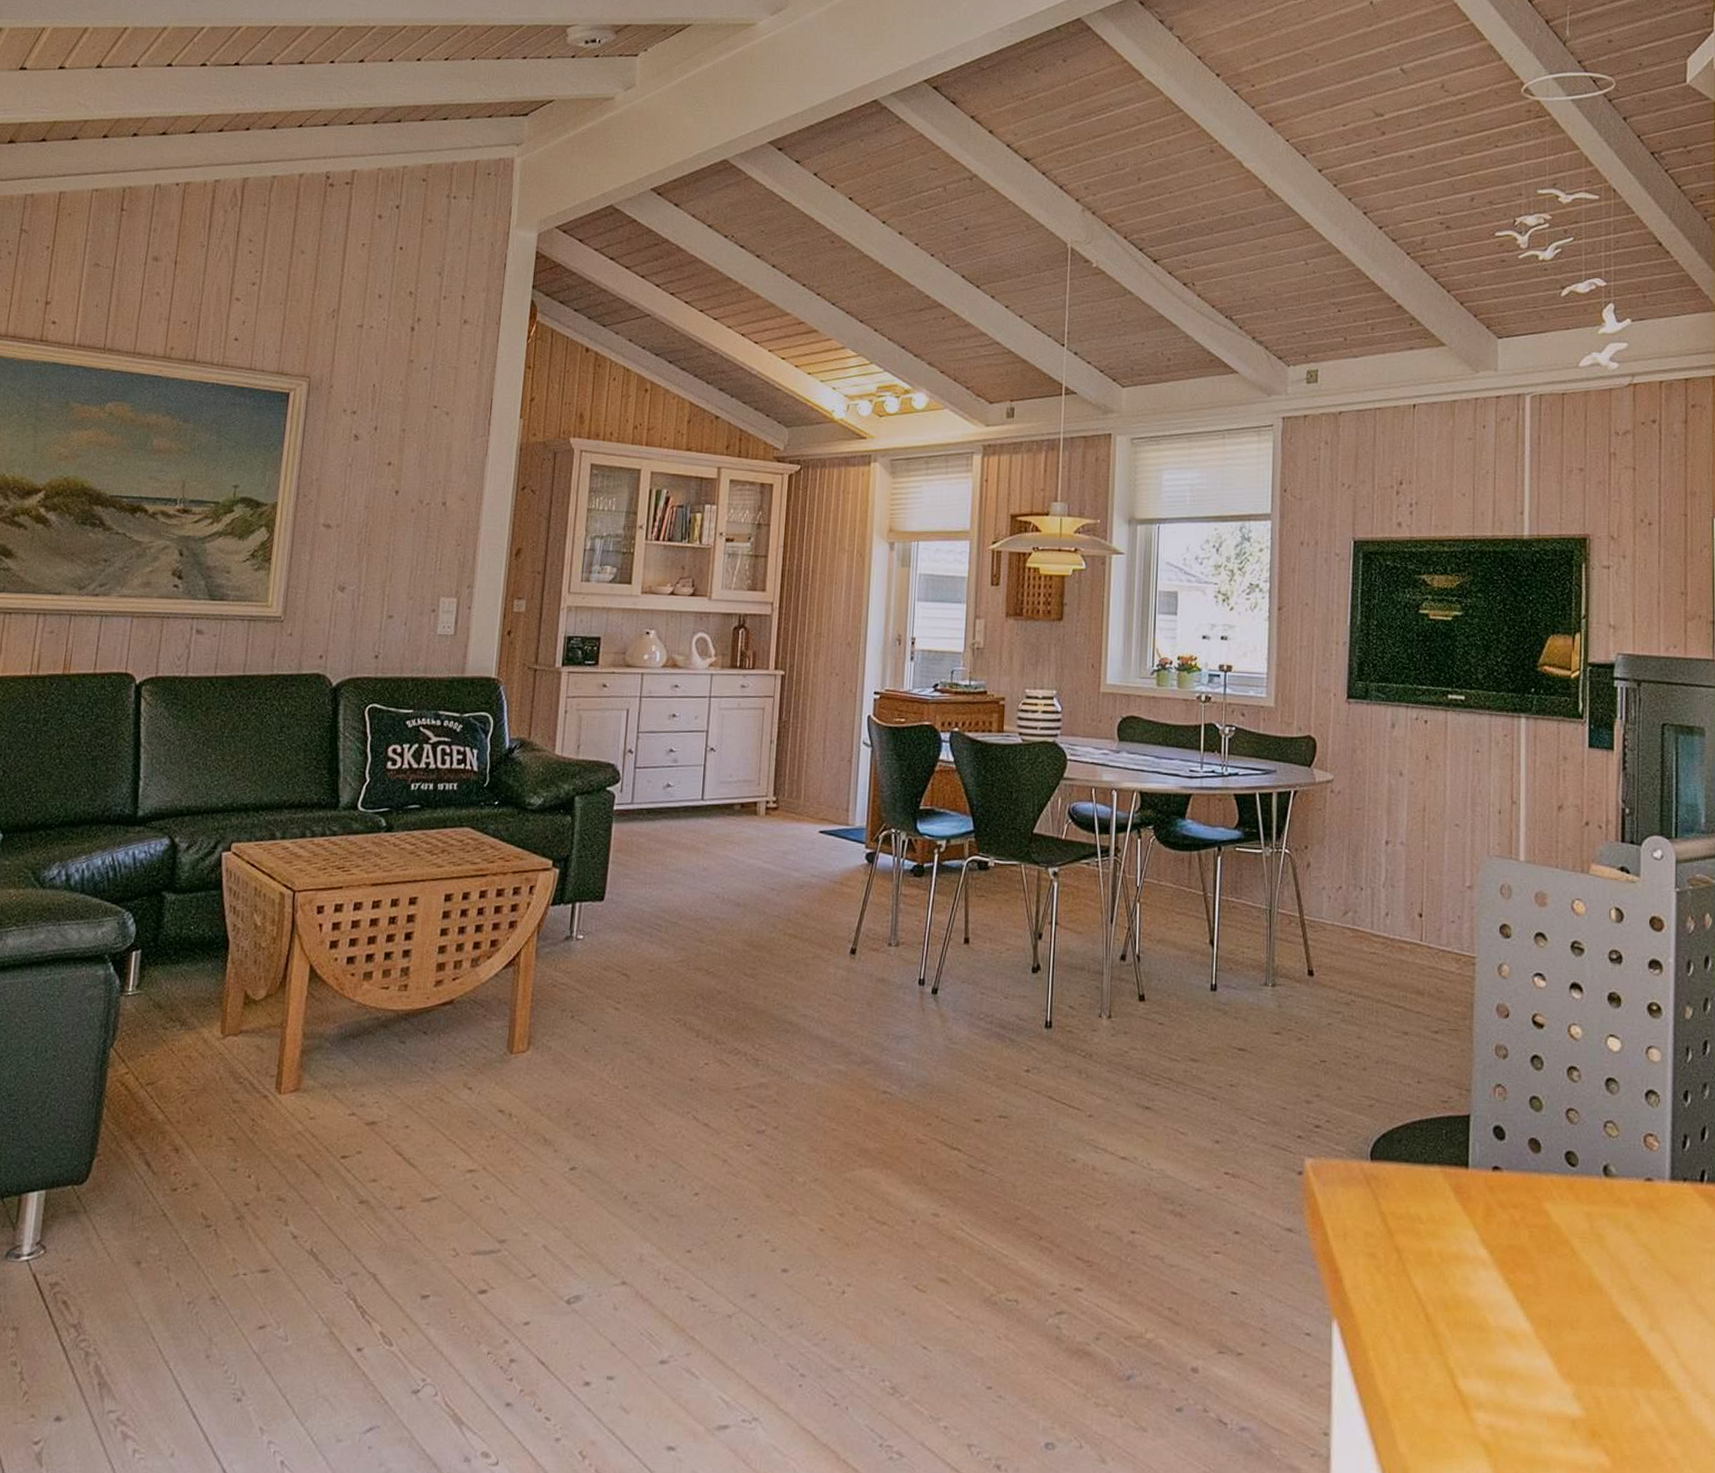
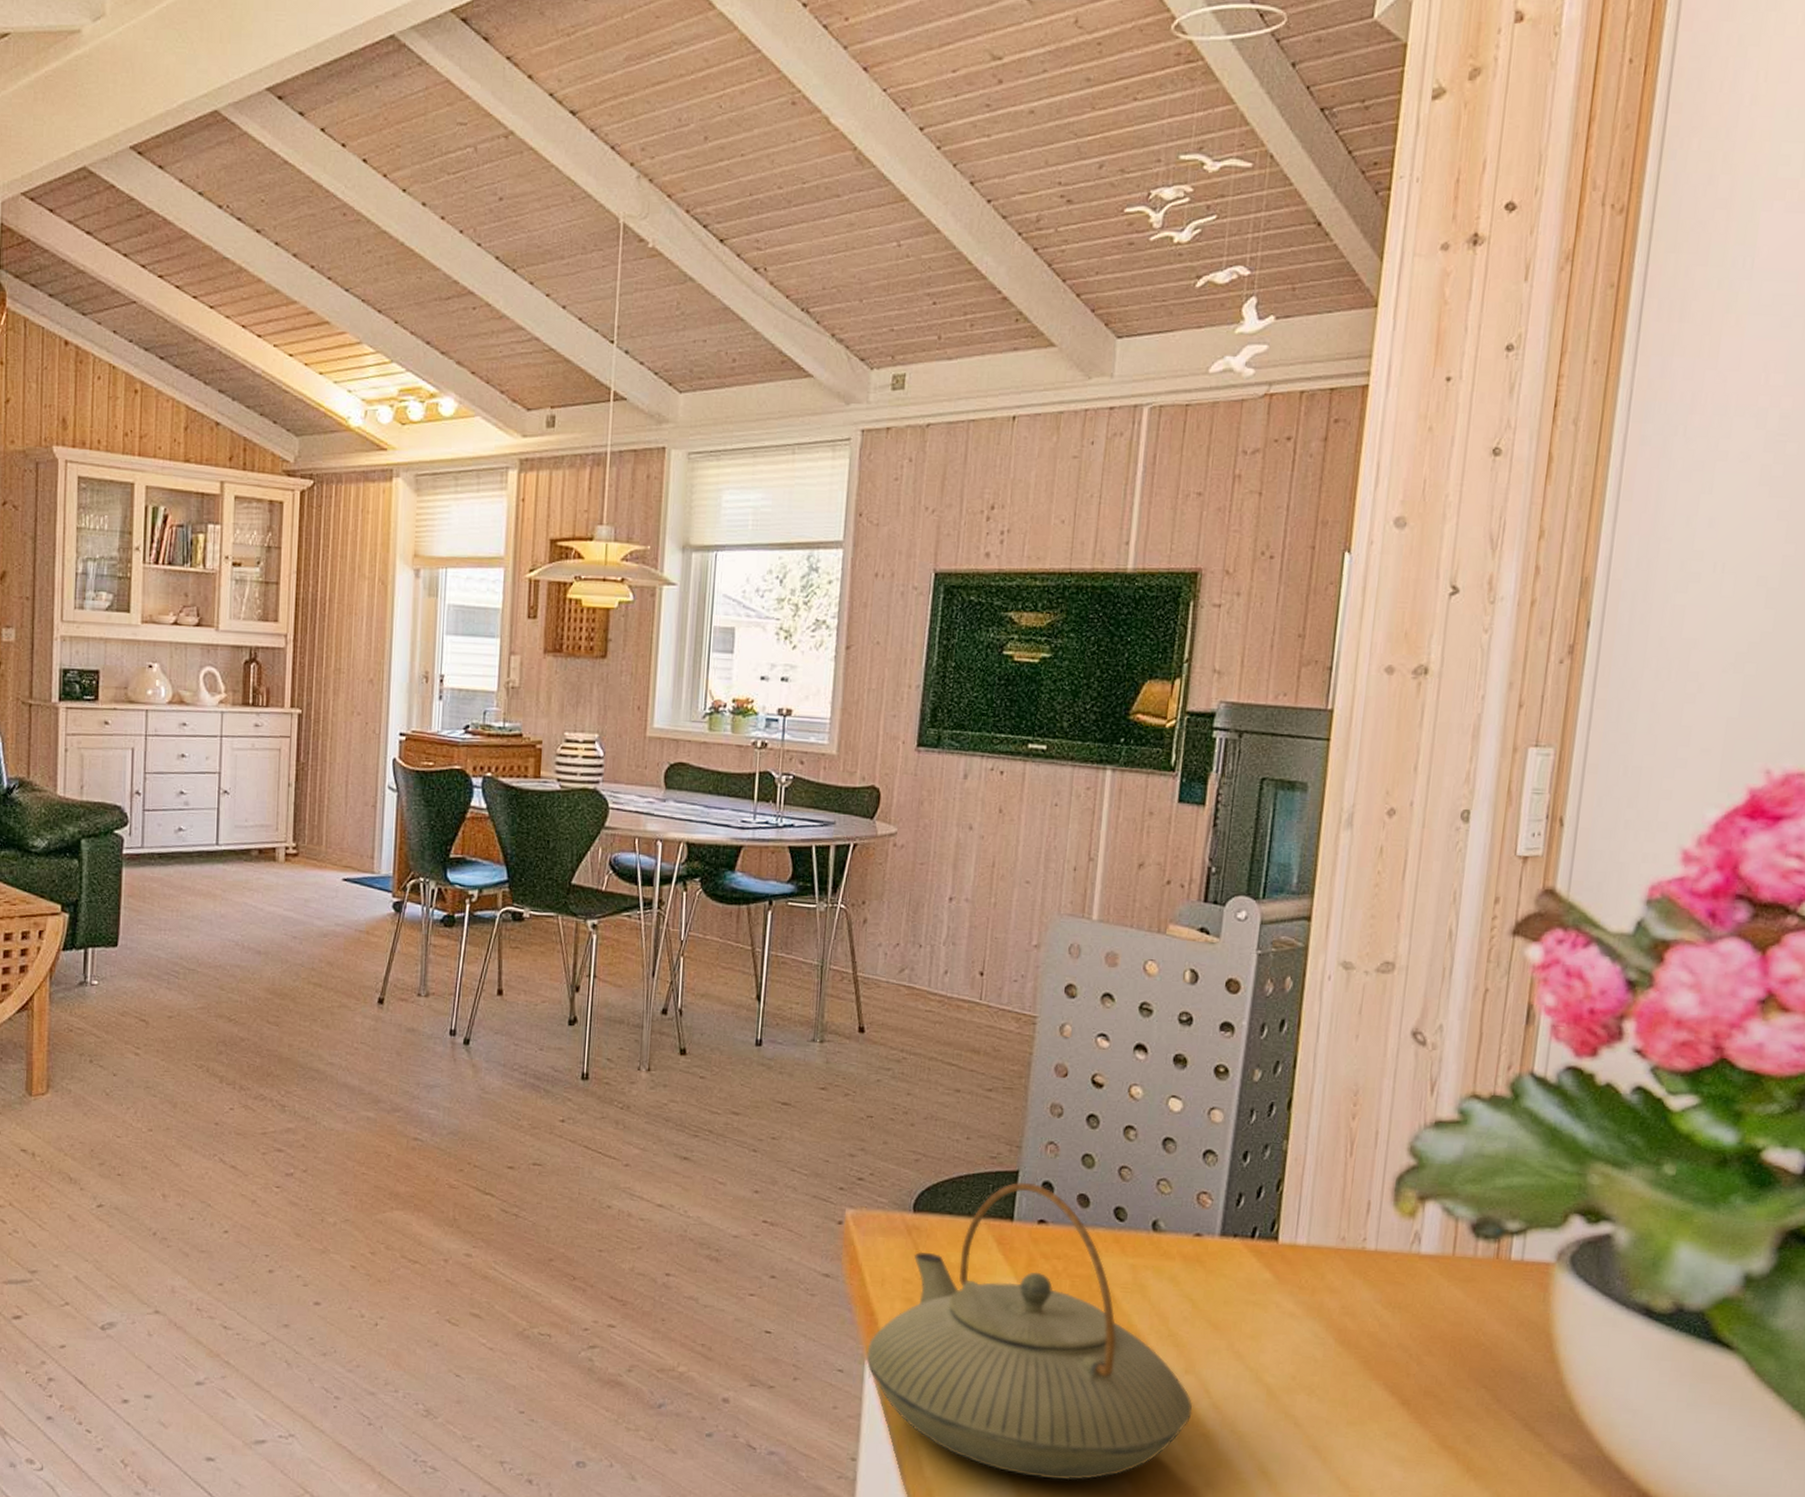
teapot: none [1333,1126,1662,1454] -> present [866,1181,1193,1481]

